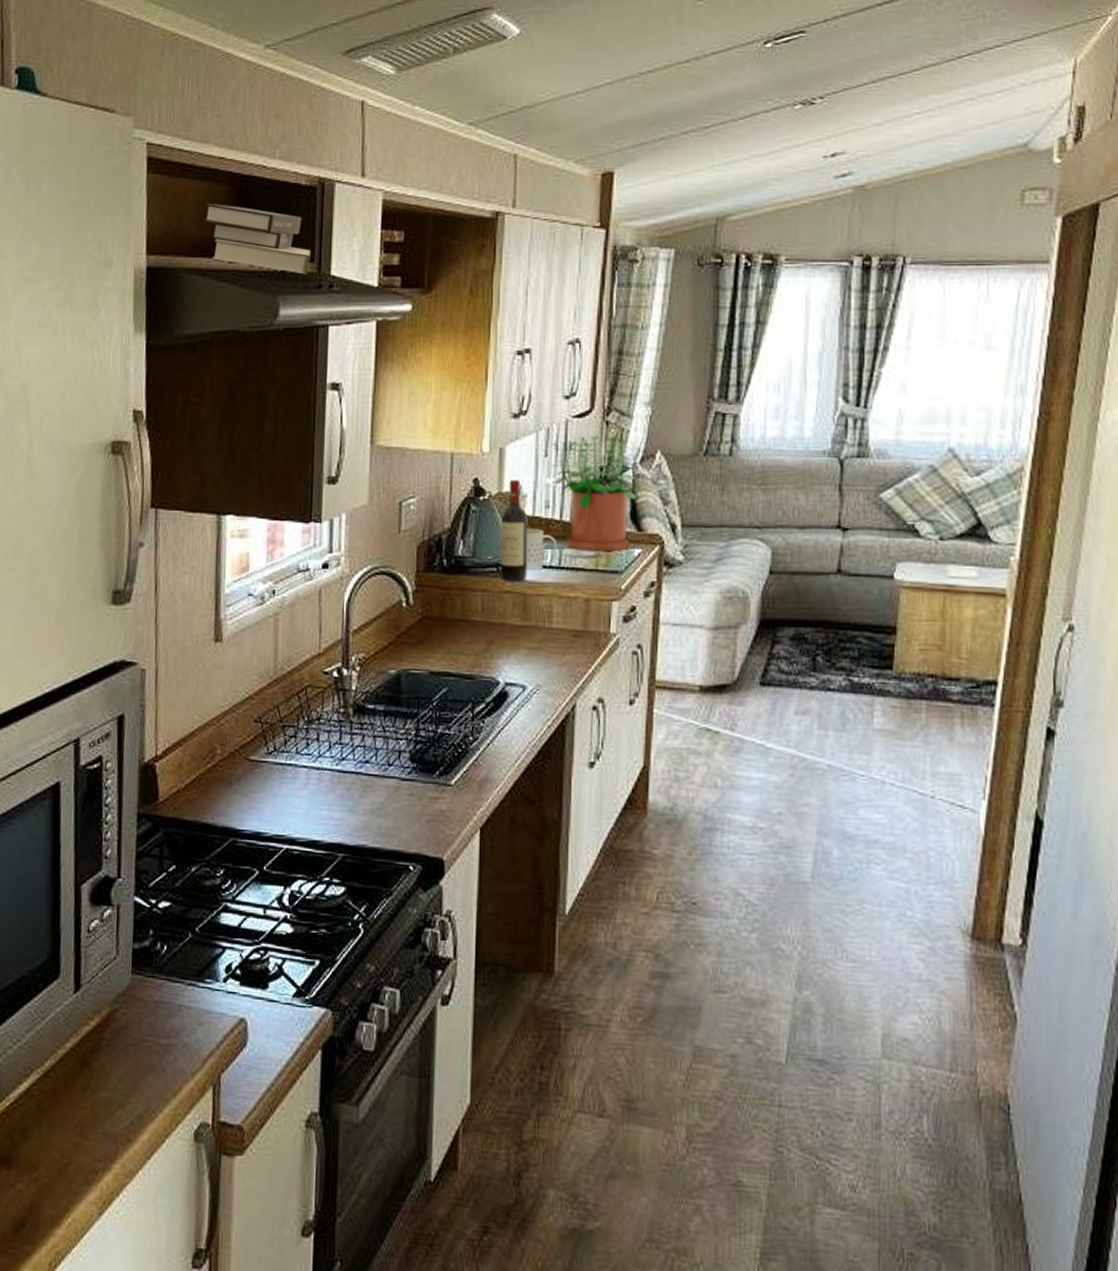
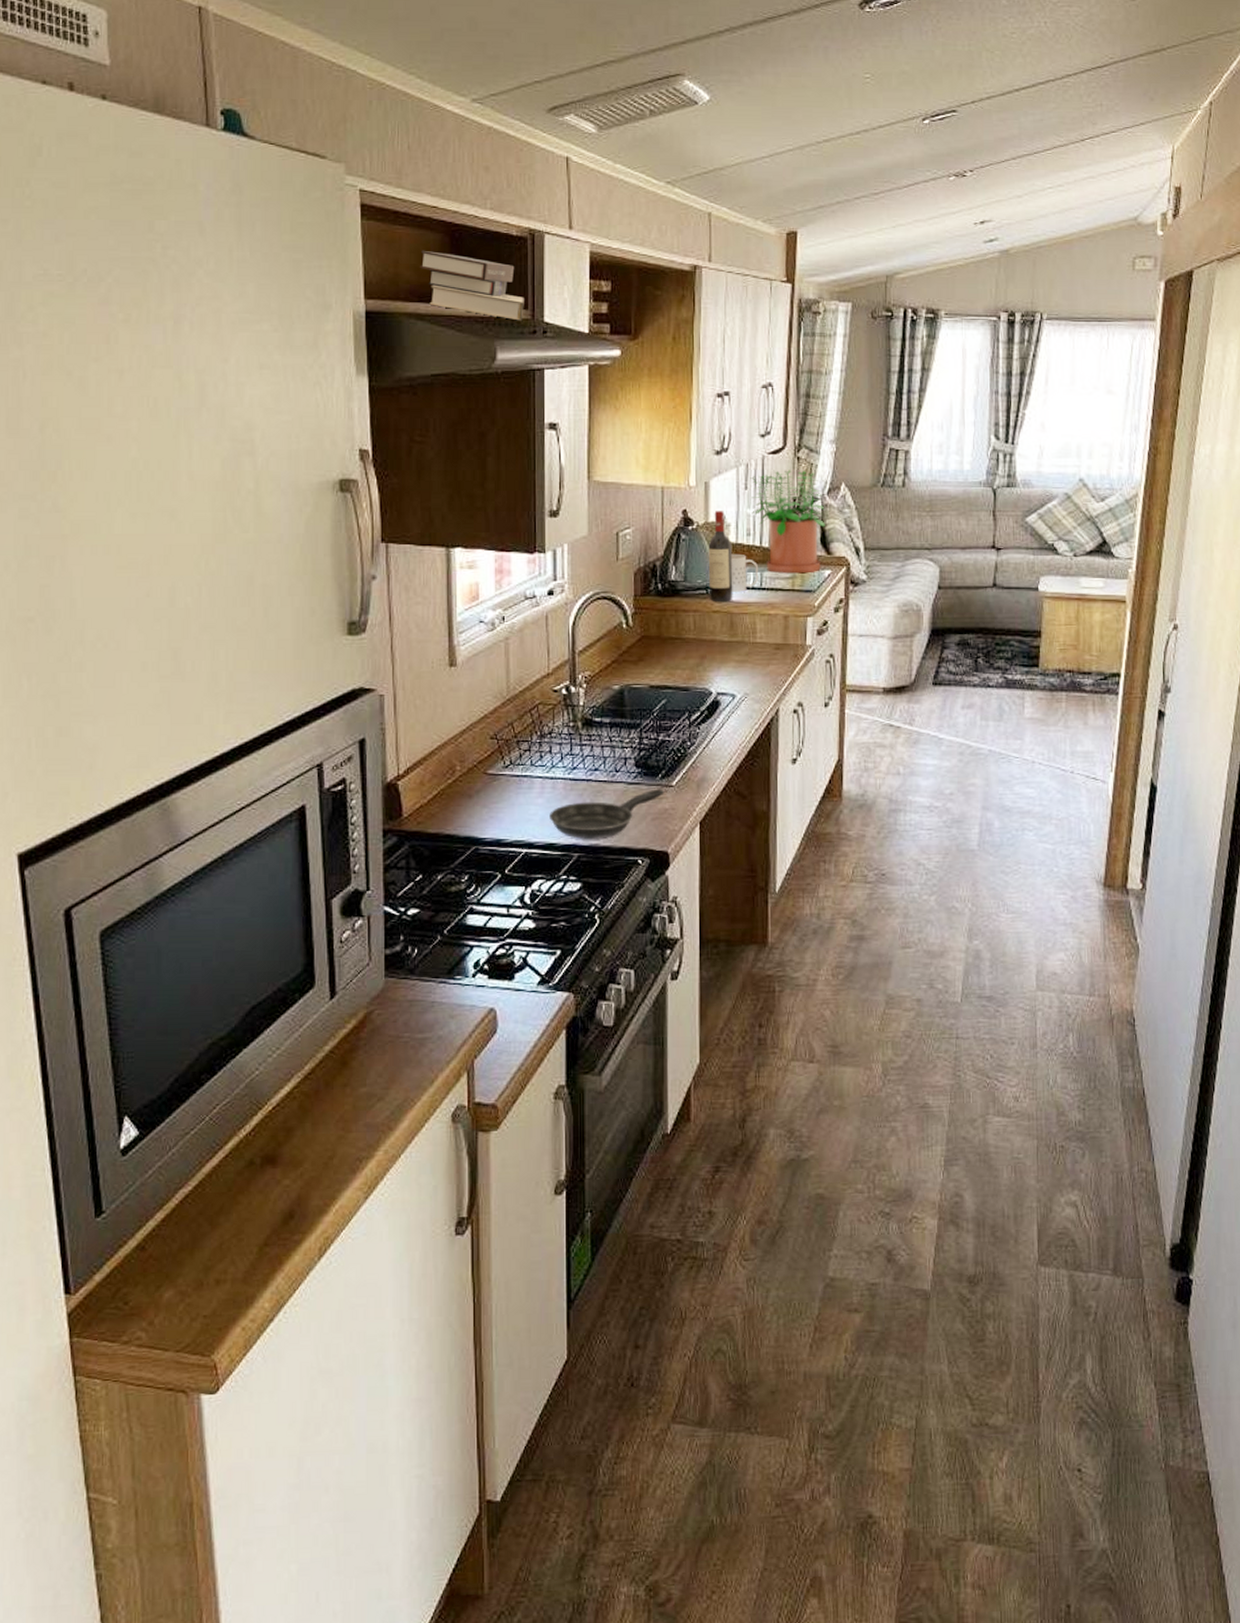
frying pan: none [314,787,442,840] -> present [550,789,665,840]

